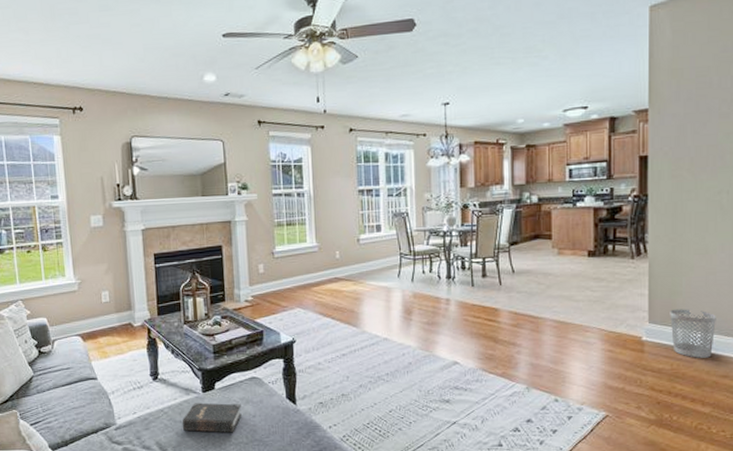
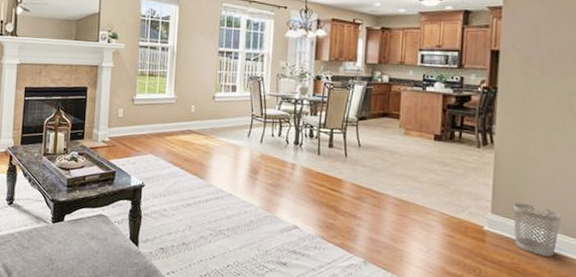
hardback book: present [181,403,242,433] -> none [29,232,86,266]

